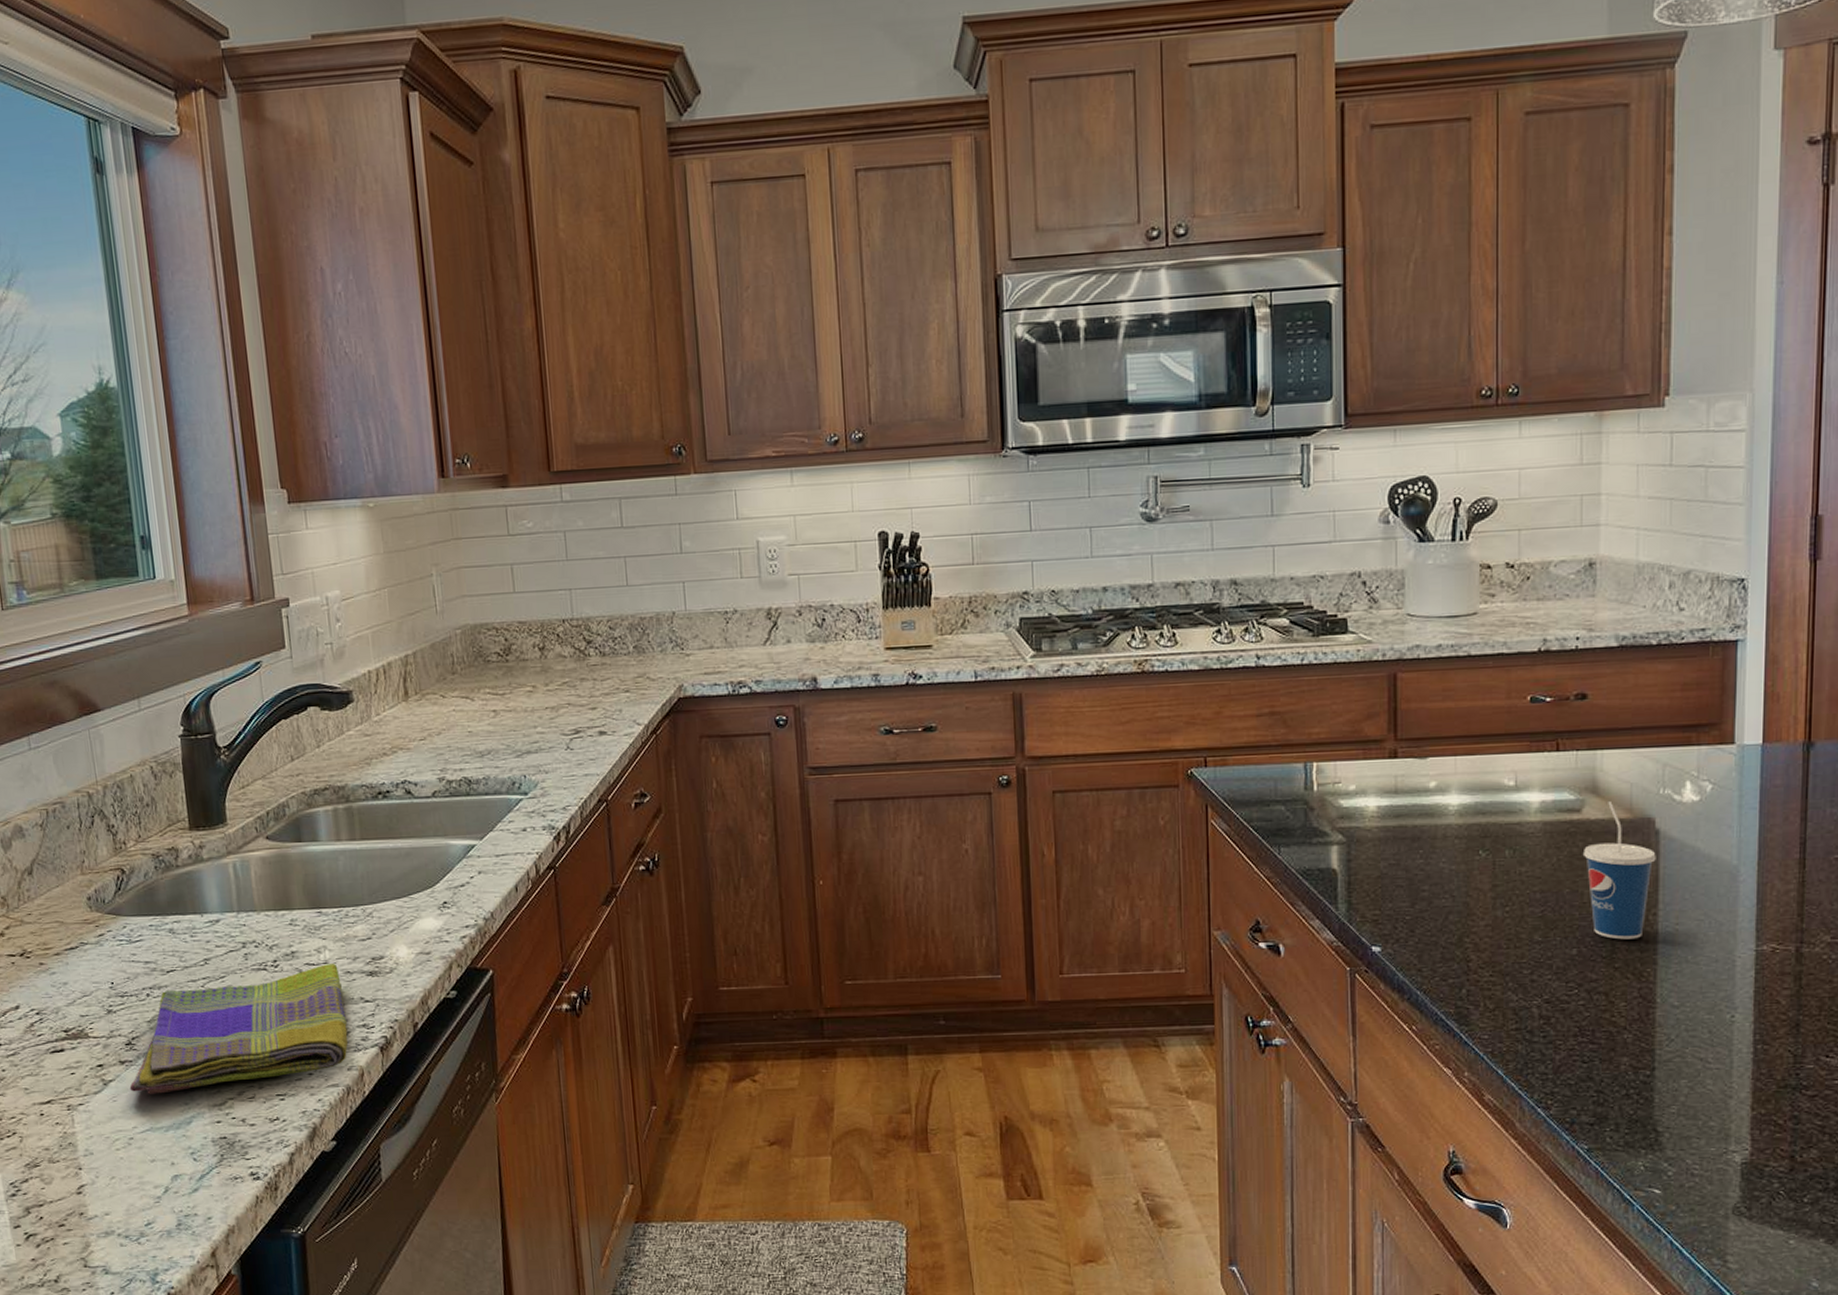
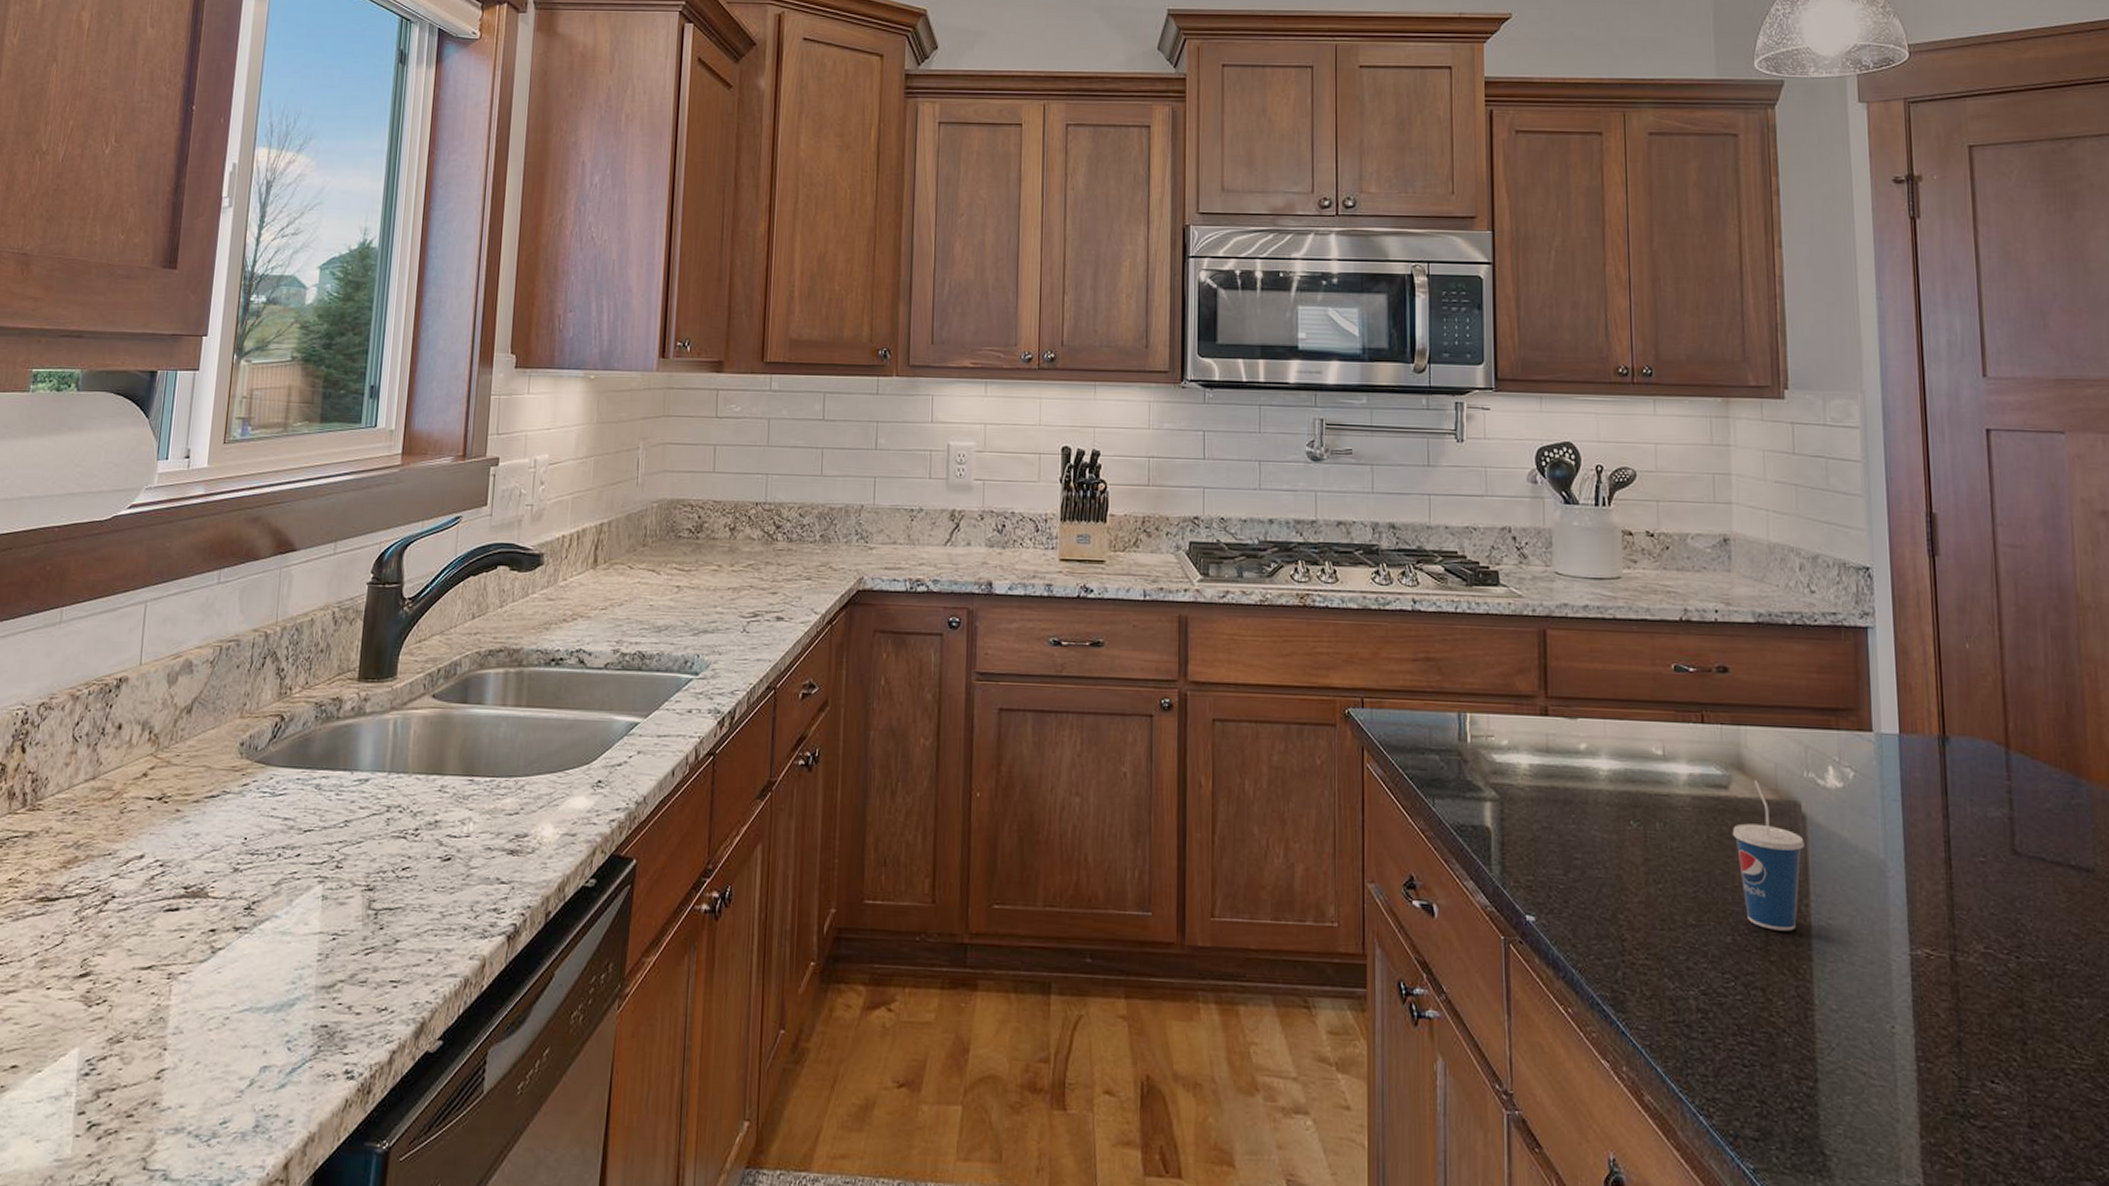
dish towel: present [129,964,348,1094] -> none [238,837,481,969]

